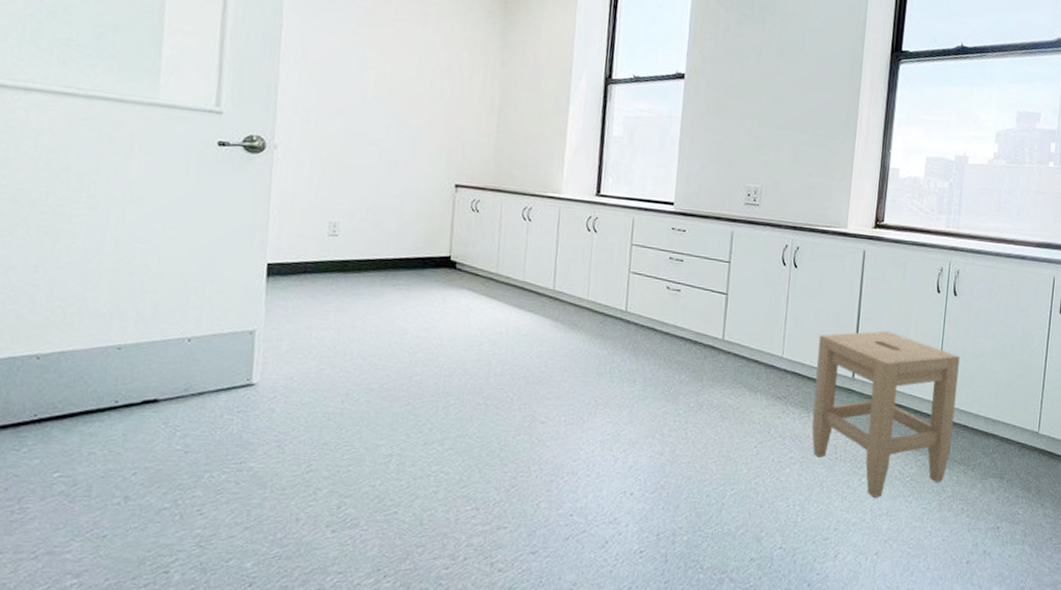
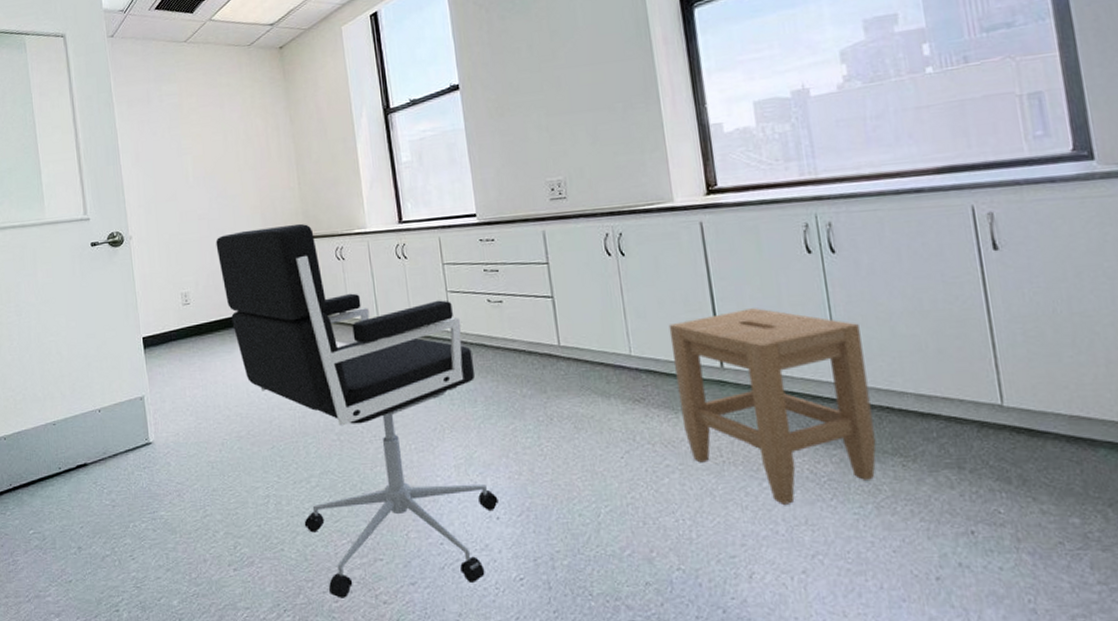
office chair: none [384,167,641,565] -> present [215,223,499,598]

